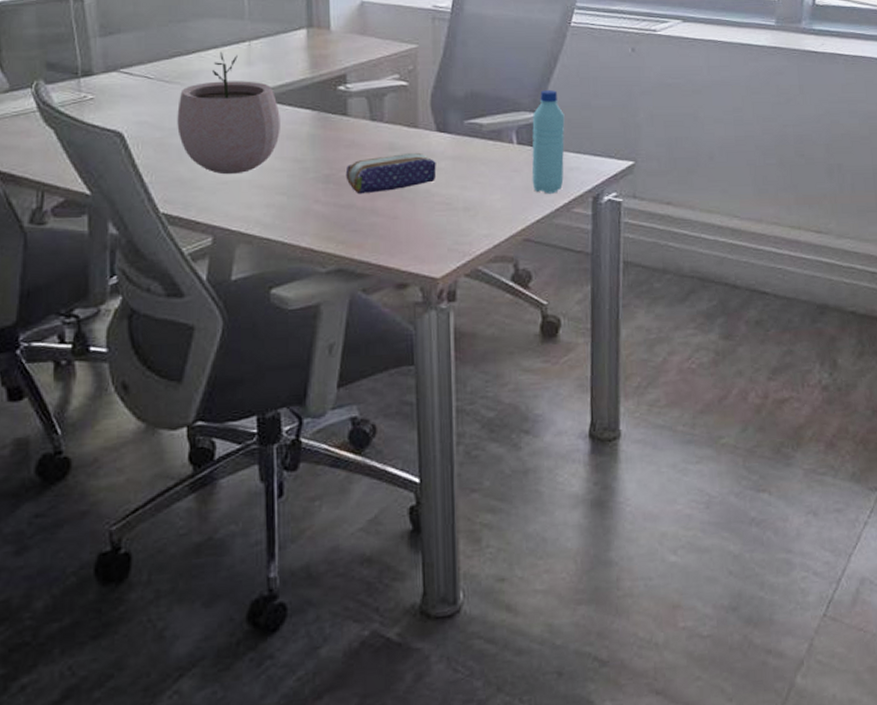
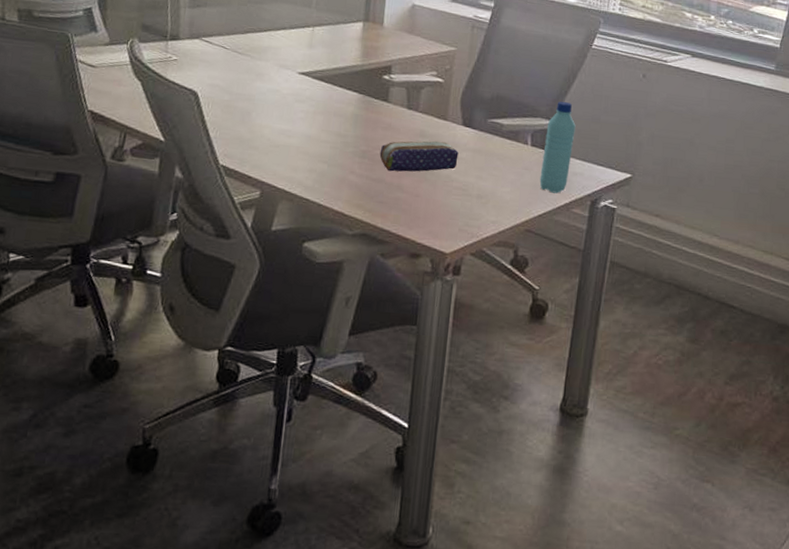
plant pot: present [177,51,280,175] -> none [243,33,331,140]

